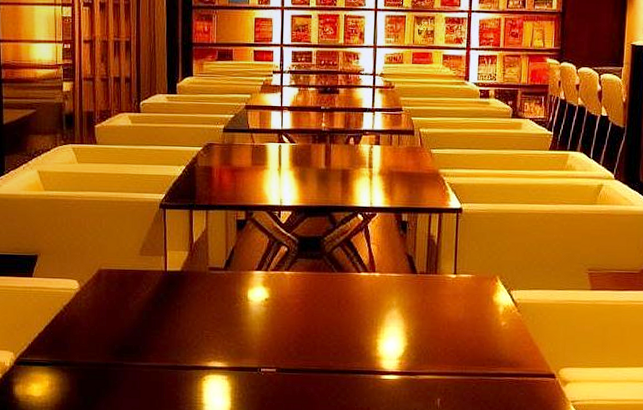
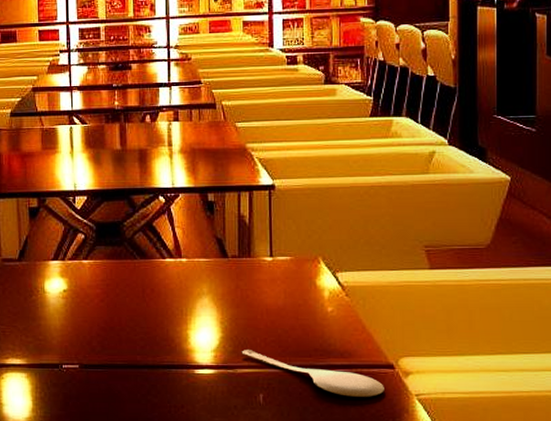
spoon: none [423,358,546,403] -> present [241,350,384,397]

